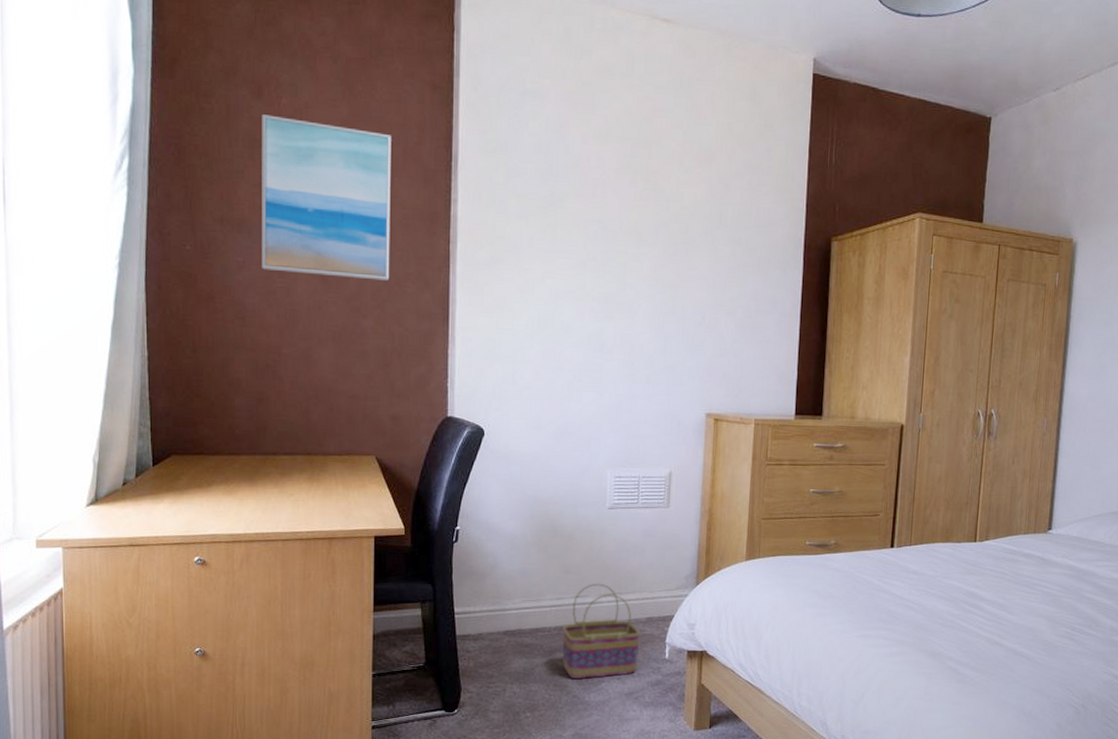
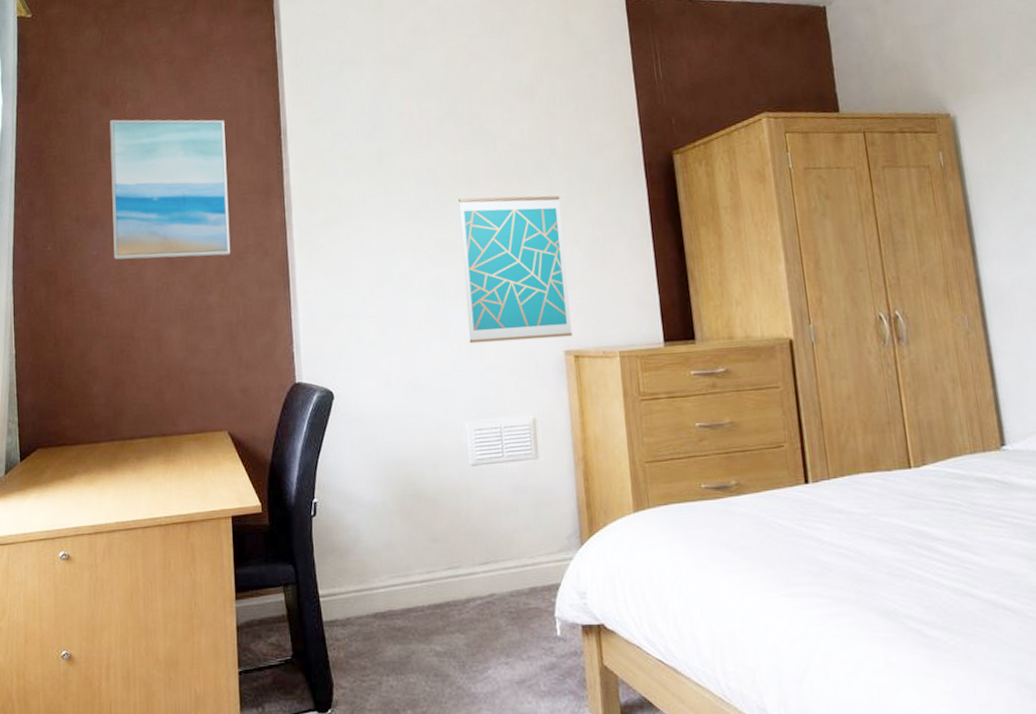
basket: present [562,583,640,679] -> none [436,550,526,666]
wall art: none [620,254,722,401] -> present [459,195,572,344]

